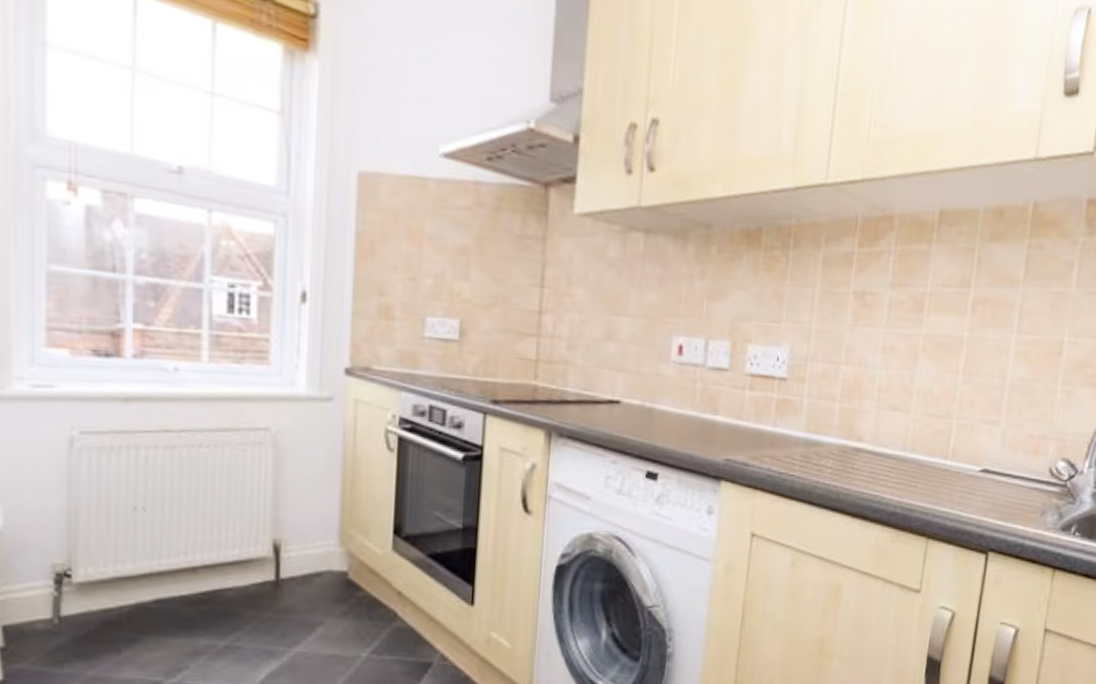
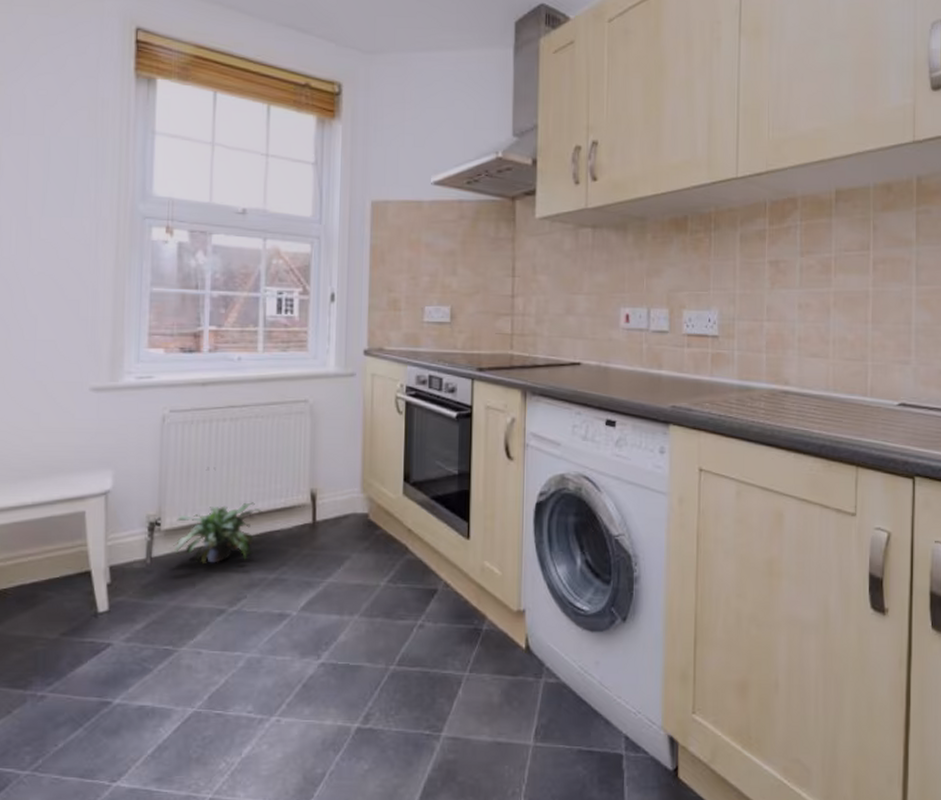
potted plant: none [89,552,209,626] -> present [173,502,263,563]

